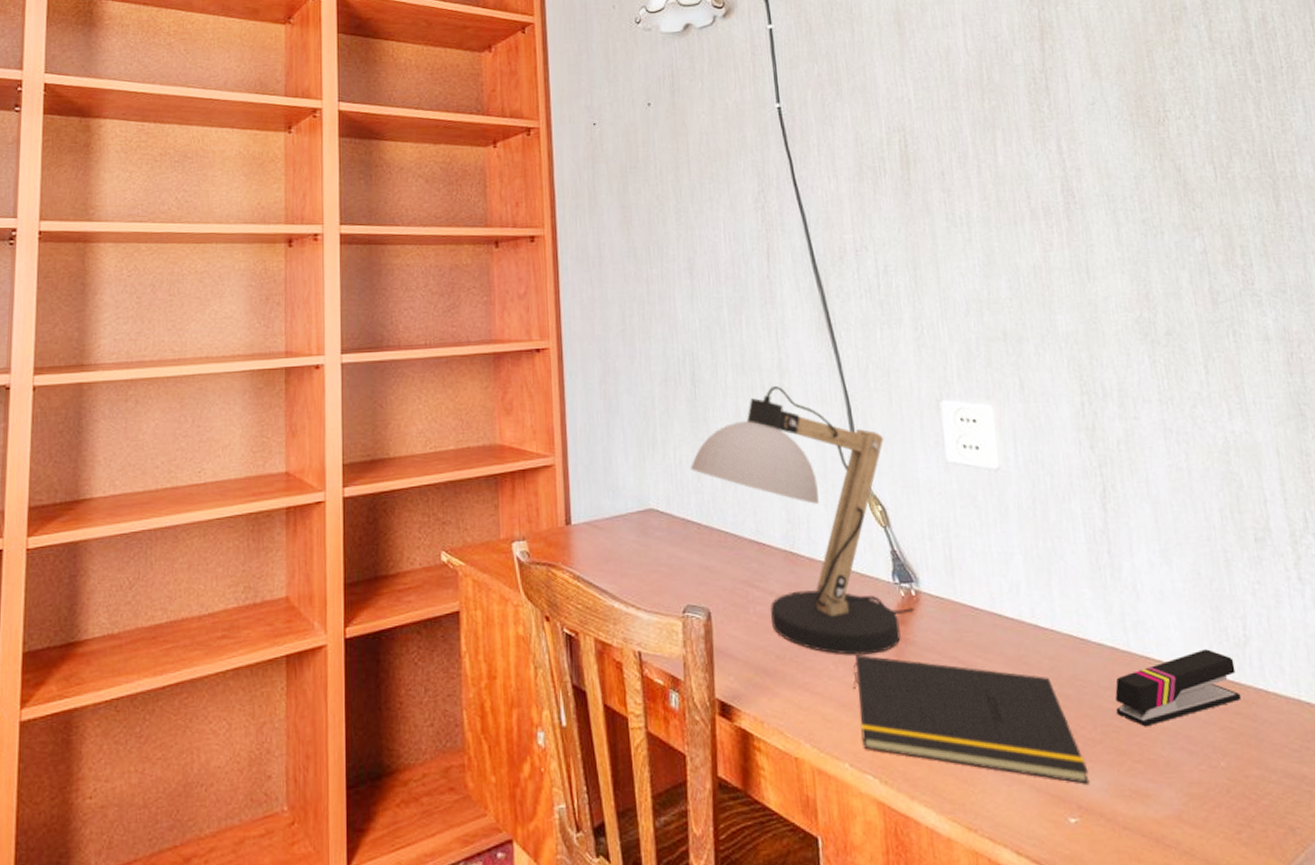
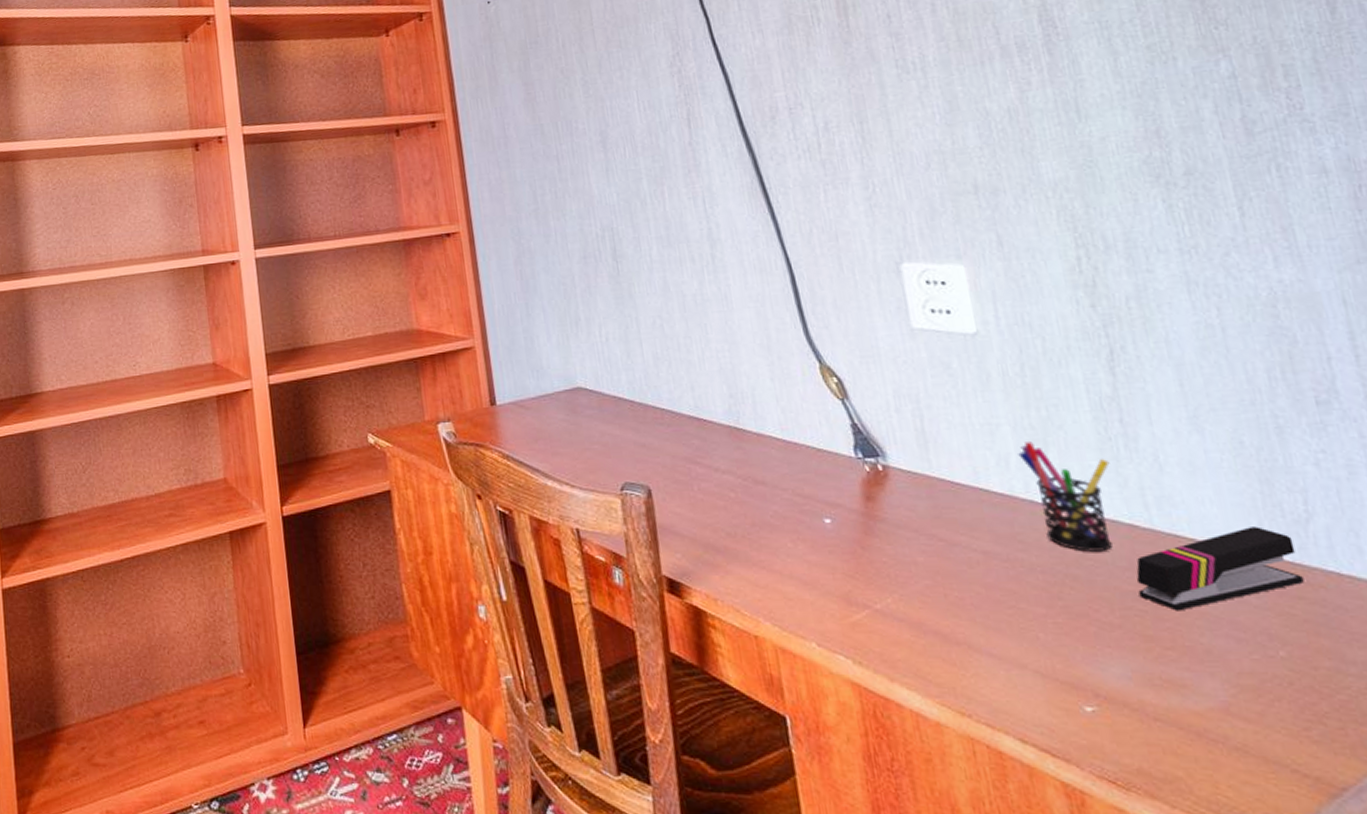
desk lamp: present [690,386,915,655] -> none [618,257,883,533]
notepad: present [853,655,1090,784] -> none [815,532,1109,671]
pen holder: none [1027,570,1099,673] -> present [1018,442,1113,552]

